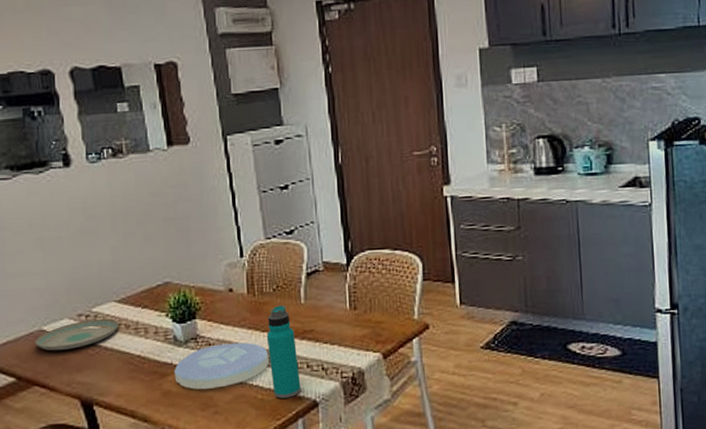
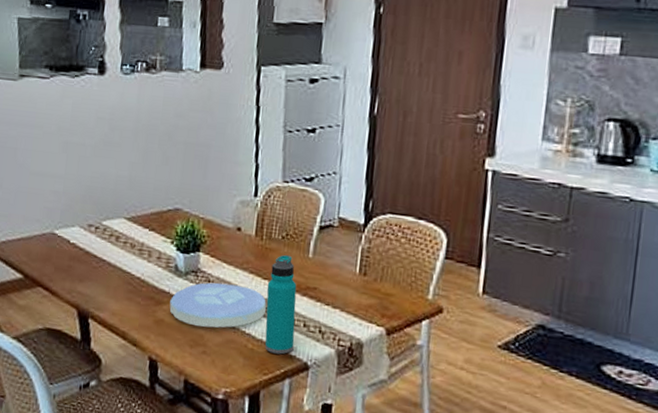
plate: present [34,318,119,351] -> none [45,231,126,258]

